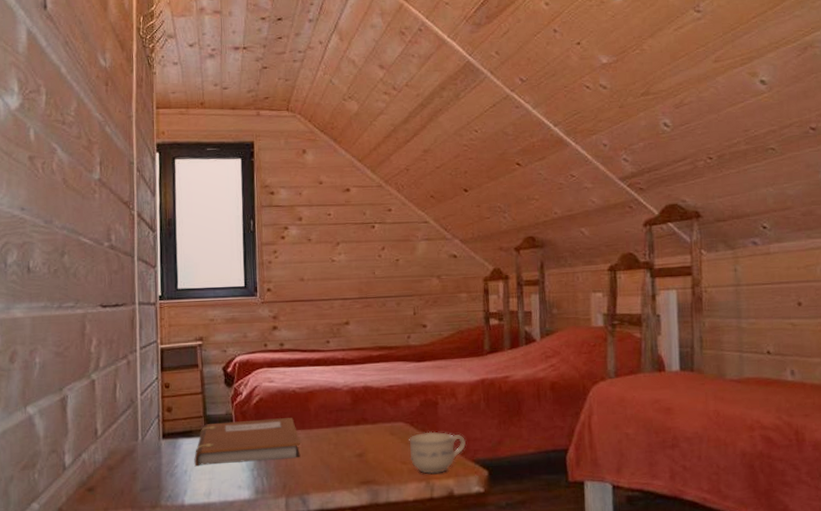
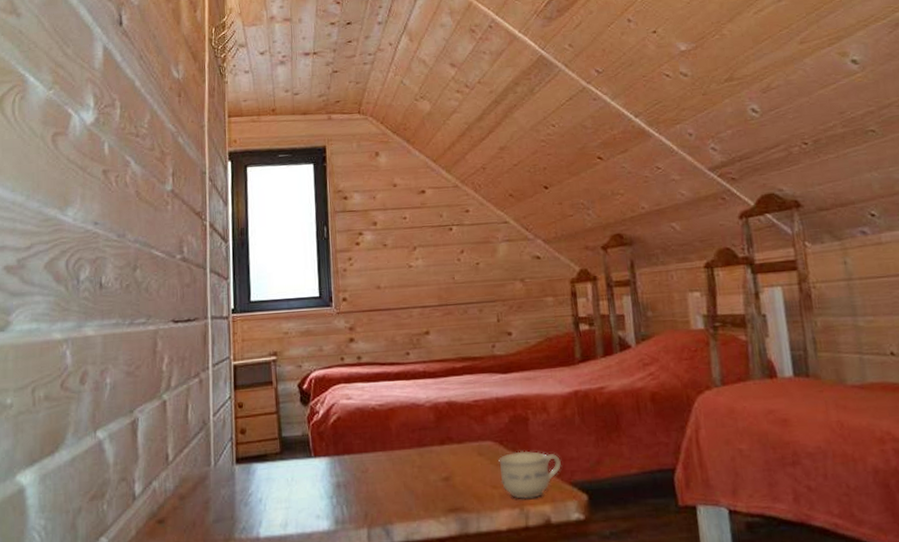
notebook: present [194,418,301,467] -> none [269,438,383,495]

